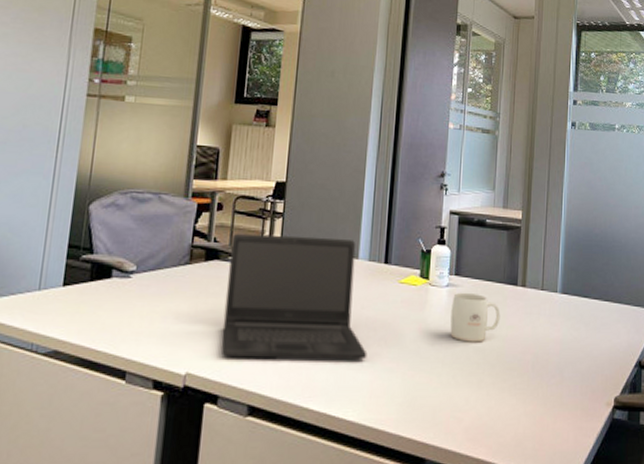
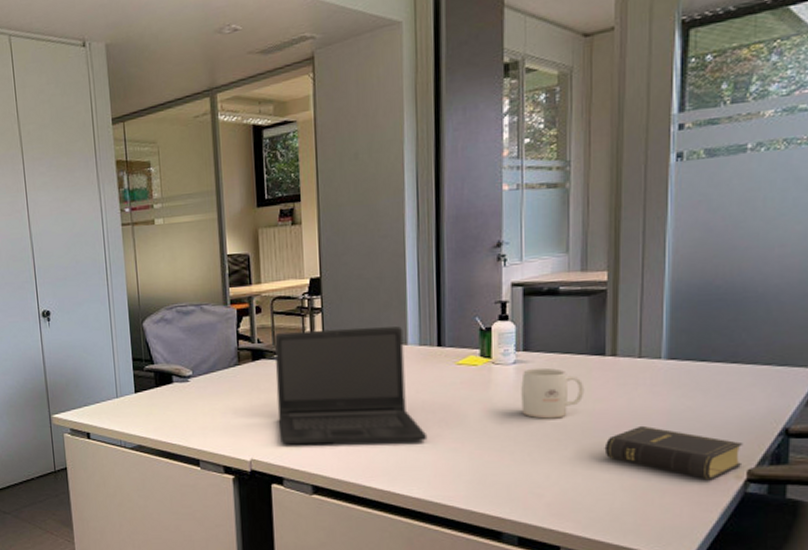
book: none [513,352,612,407] -> present [604,425,743,481]

